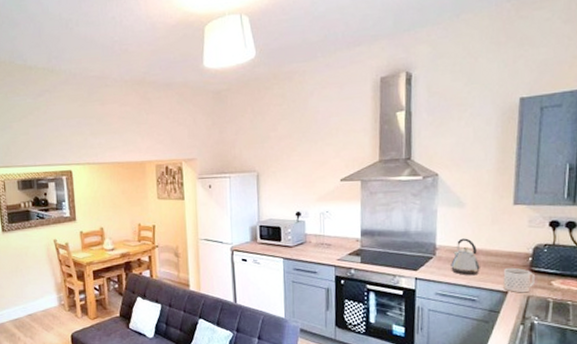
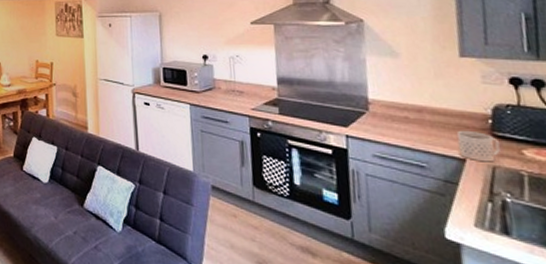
kettle: present [451,238,480,276] -> none [388,93,427,137]

